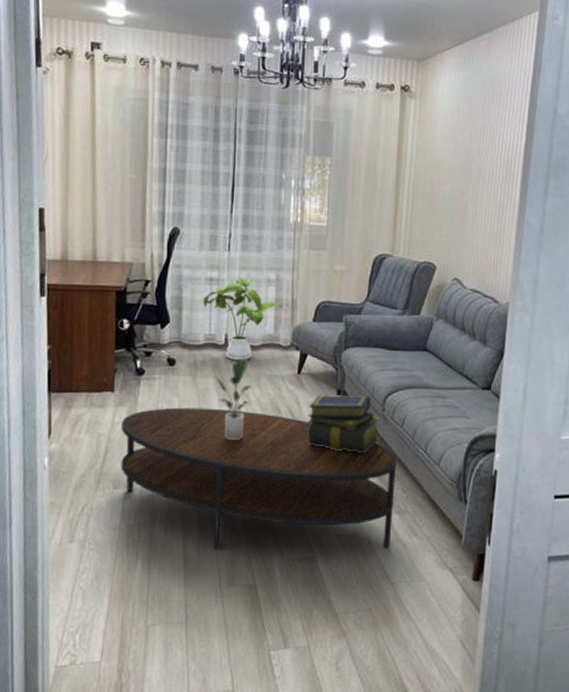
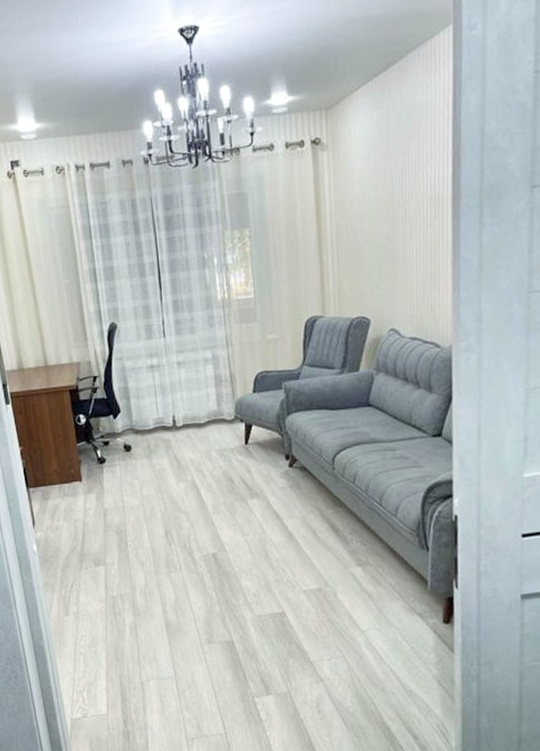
coffee table: present [120,407,397,551] -> none [93,485,356,613]
house plant: present [202,278,282,361] -> none [147,361,222,440]
potted plant: present [215,357,256,441] -> none [168,435,207,514]
stack of books: present [307,394,380,454] -> none [259,457,333,513]

